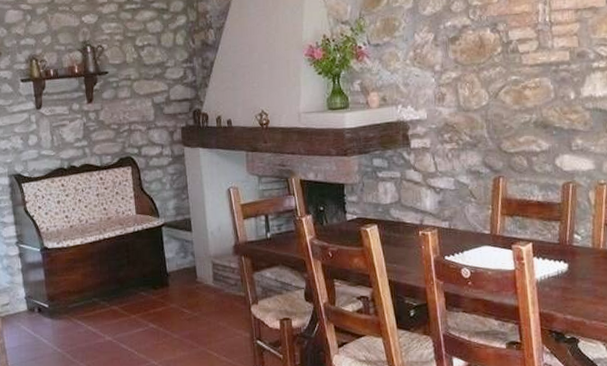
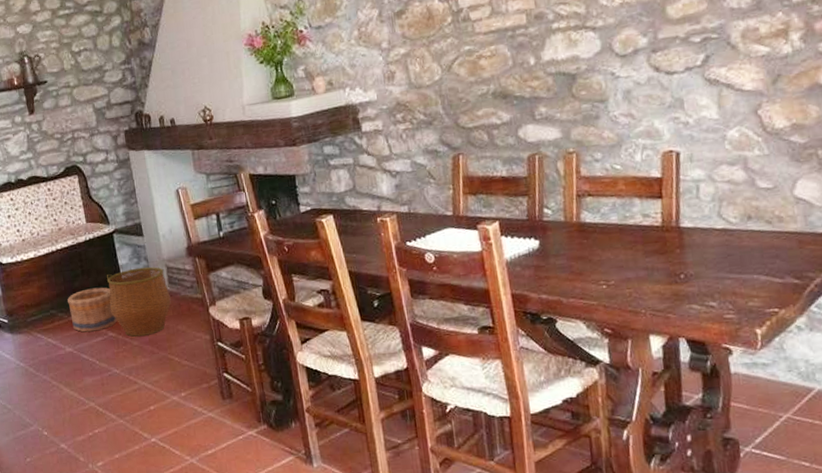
basket: none [111,278,160,322] -> present [67,287,118,333]
basket: none [152,262,214,330] -> present [107,267,171,337]

